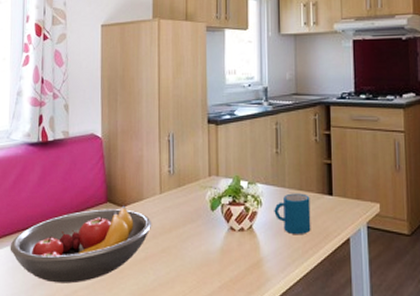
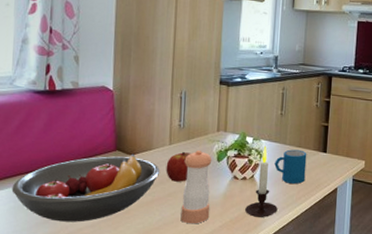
apple: none [158,200,183,236] -> present [166,151,191,182]
pepper shaker: none [176,199,207,285] -> present [180,151,212,224]
candle: none [246,190,282,276] -> present [245,145,278,217]

